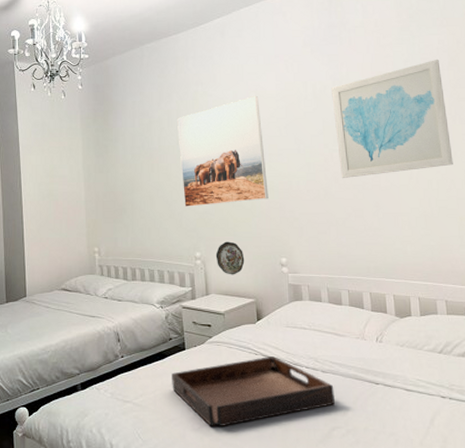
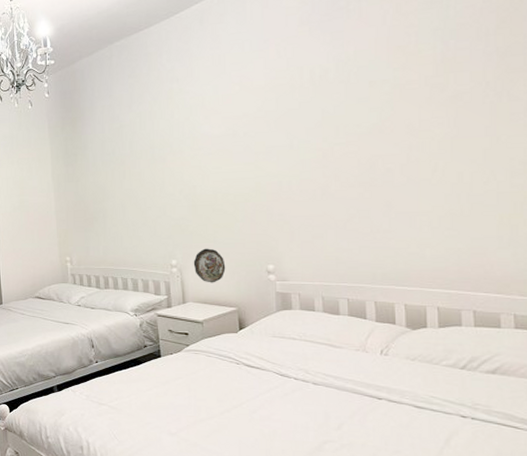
serving tray: present [172,356,335,426] -> none [147,366,327,433]
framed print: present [177,95,269,208] -> none [150,88,254,215]
wall art: present [331,59,453,179] -> none [334,22,495,176]

